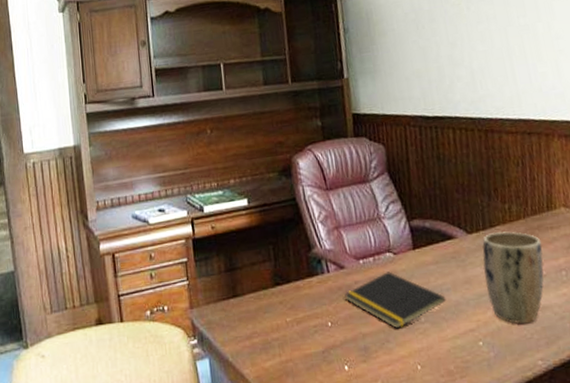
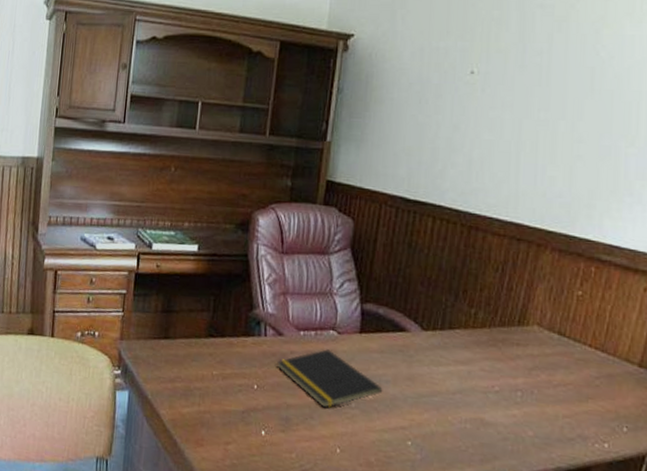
plant pot: present [482,231,544,324] -> none [429,335,503,436]

